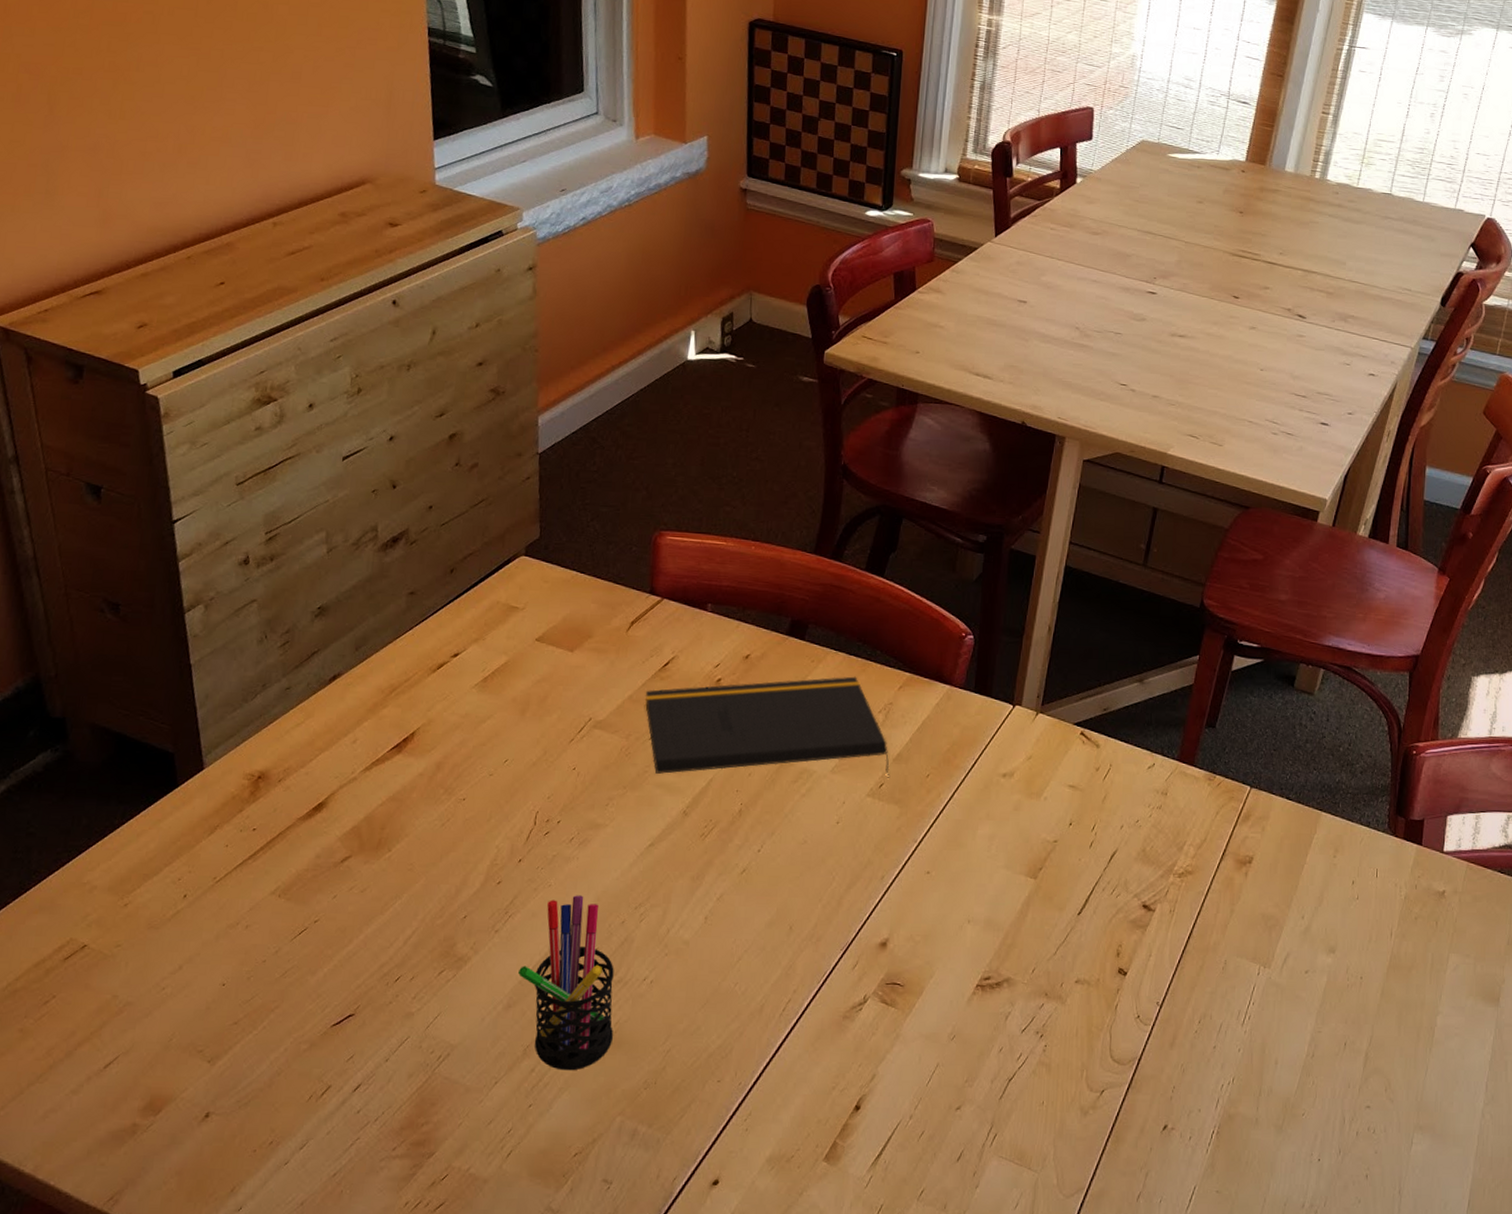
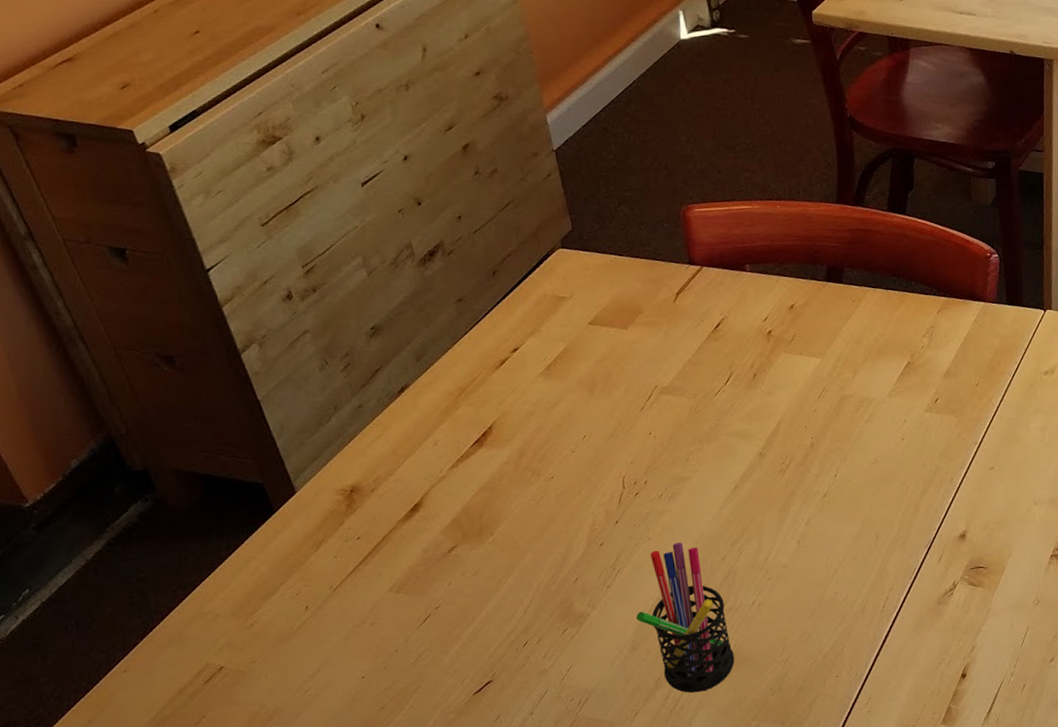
notepad: present [645,676,890,778] -> none [702,308,942,425]

